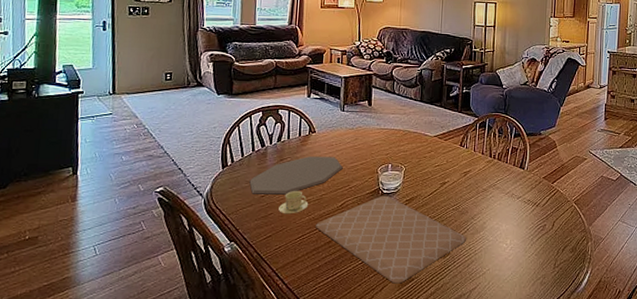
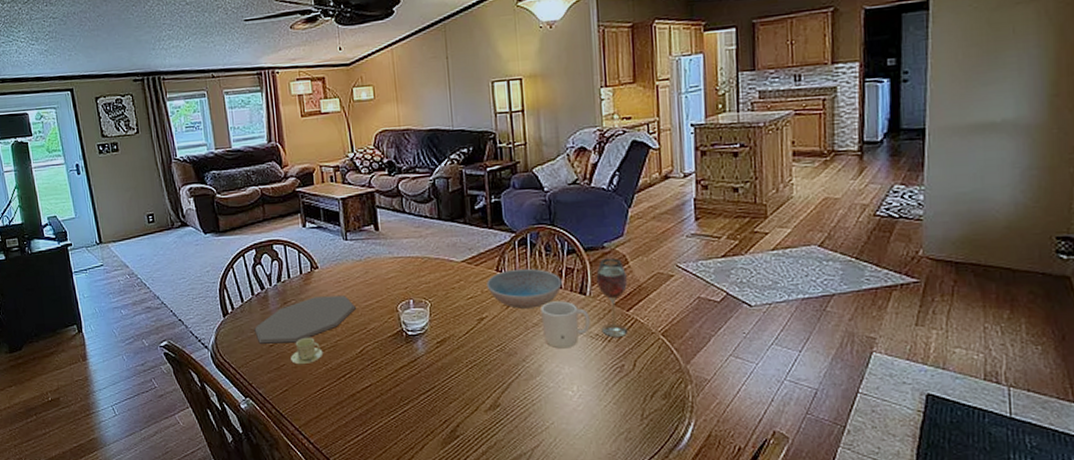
placemat: present [316,195,466,284] -> none [335,337,519,442]
dish: none [451,145,508,177] -> present [487,268,562,309]
mug: none [489,172,525,210] -> present [540,301,590,349]
wineglass: none [532,142,554,203] -> present [596,257,627,337]

